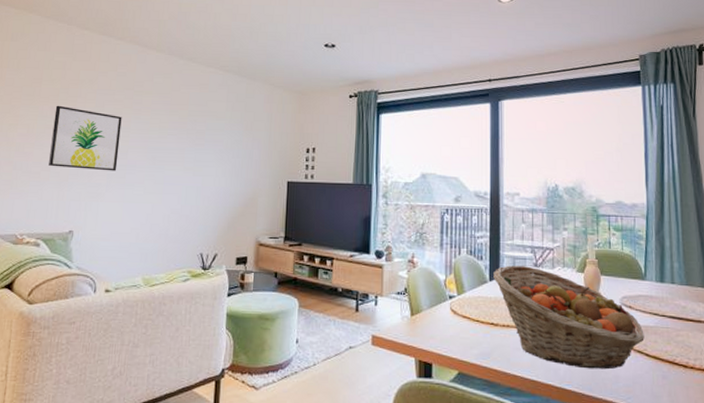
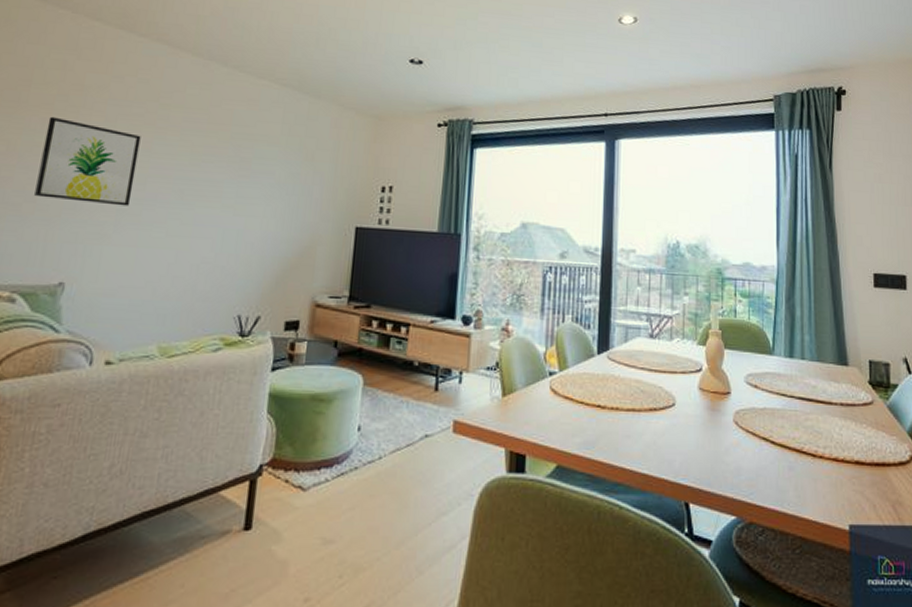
fruit basket: present [493,265,644,370] -> none [602,336,770,460]

